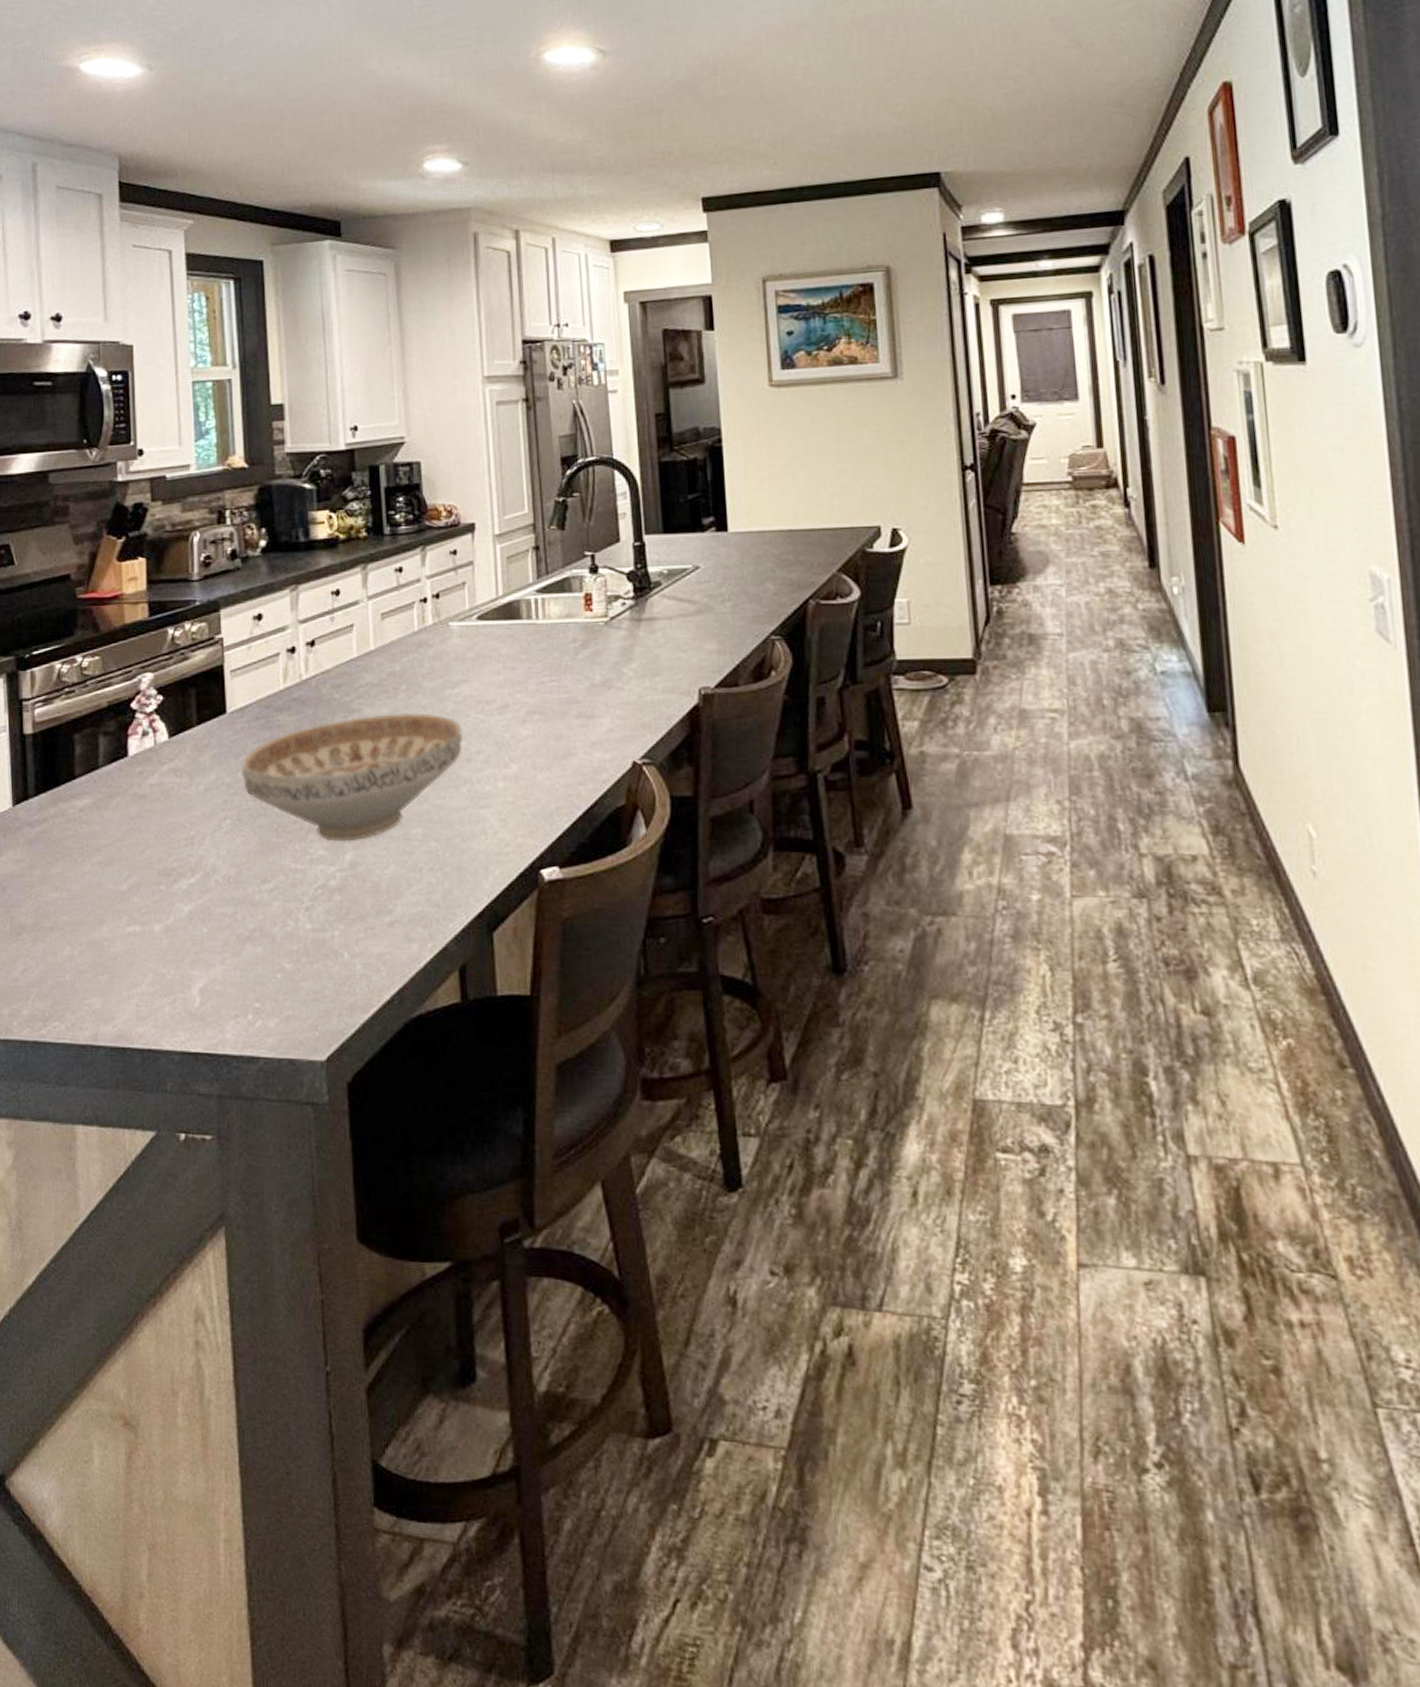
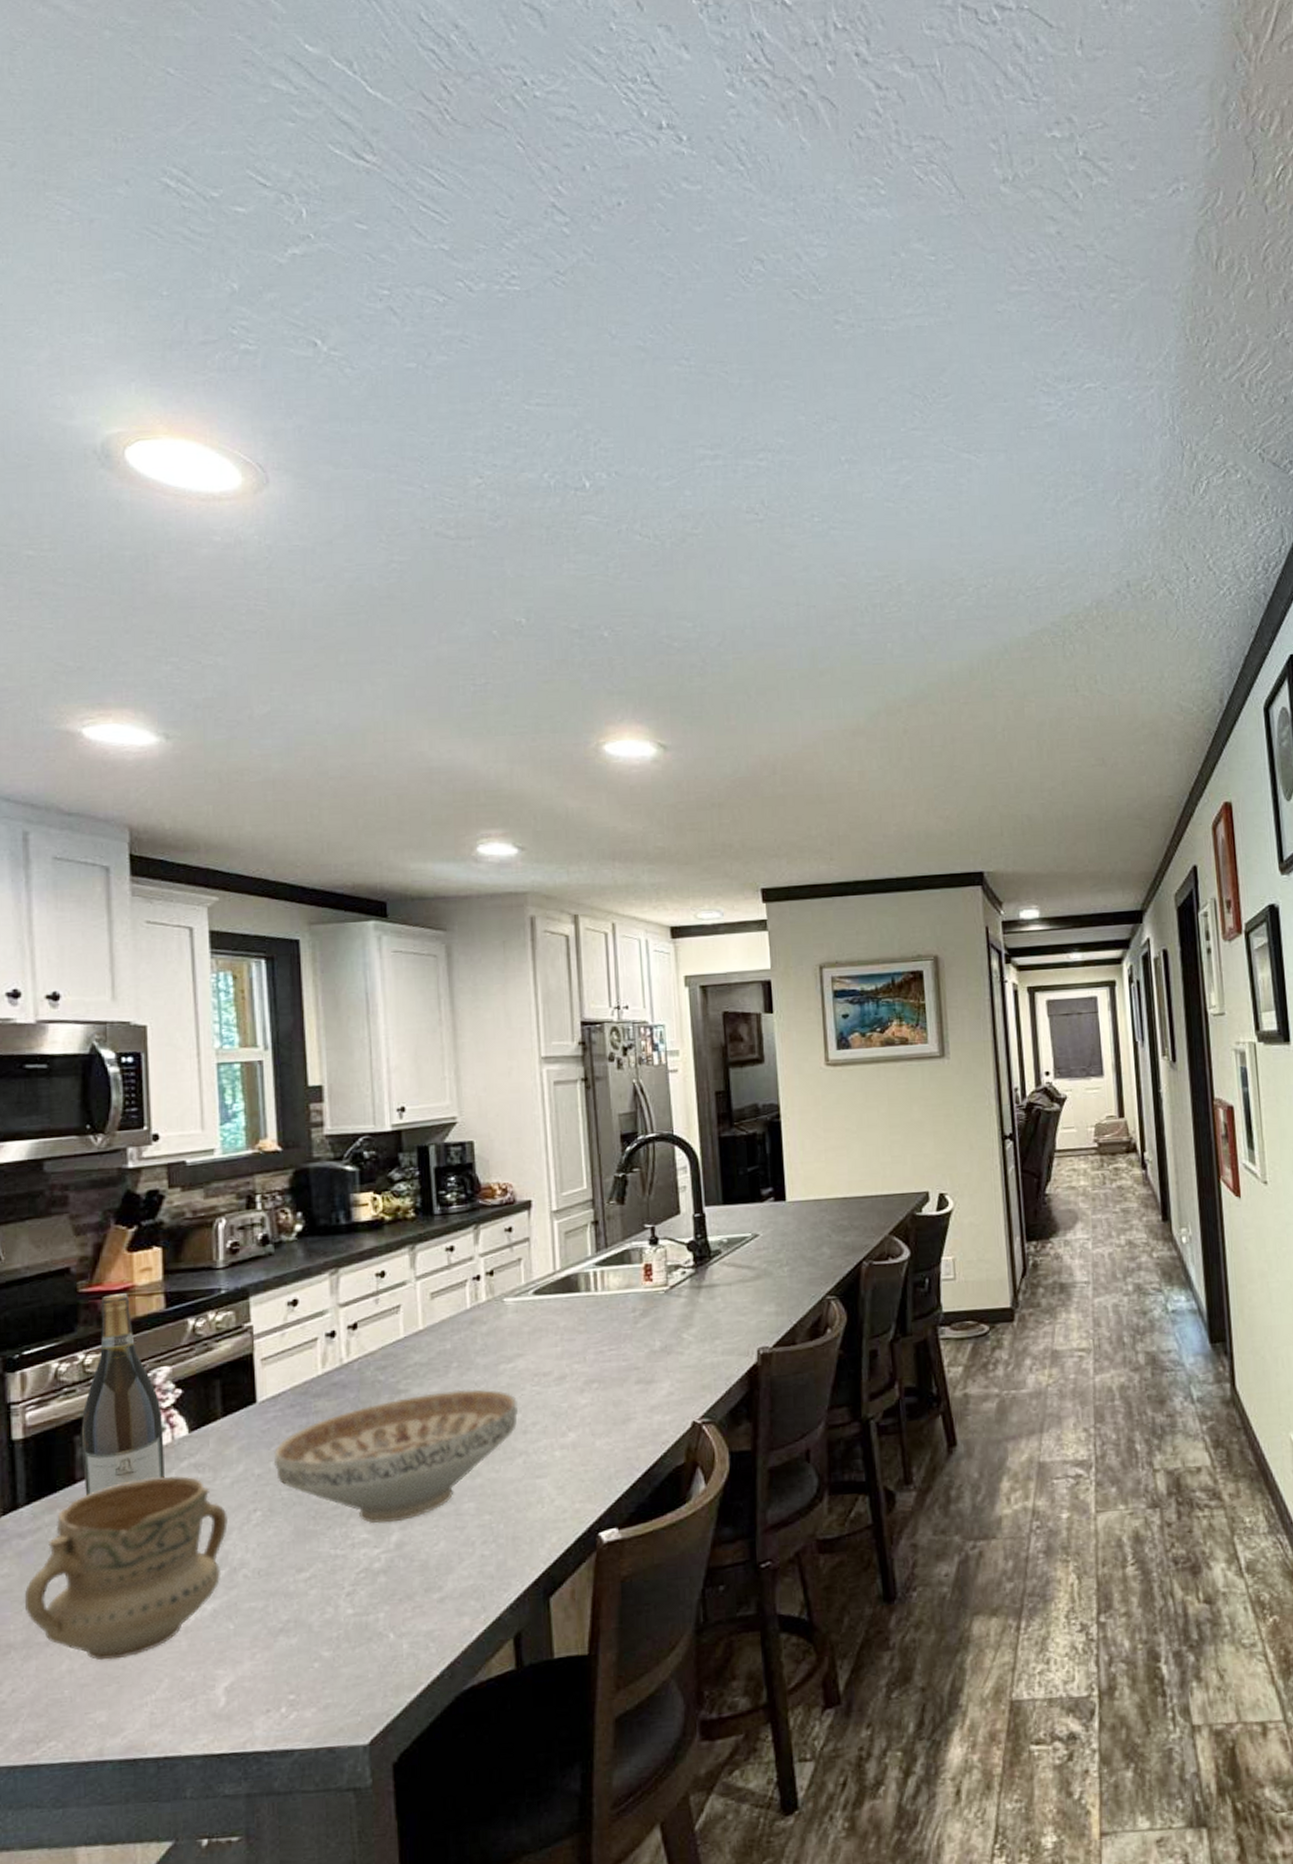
mug: none [33,778,203,950] -> present [24,1475,229,1661]
wine bottle: none [79,601,148,792] -> present [81,1293,165,1496]

